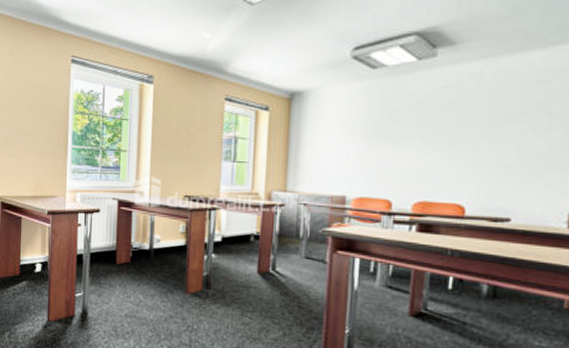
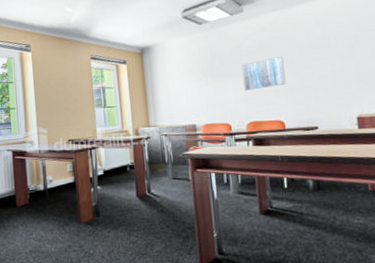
wall art: none [418,120,480,161] -> present [241,55,286,91]

